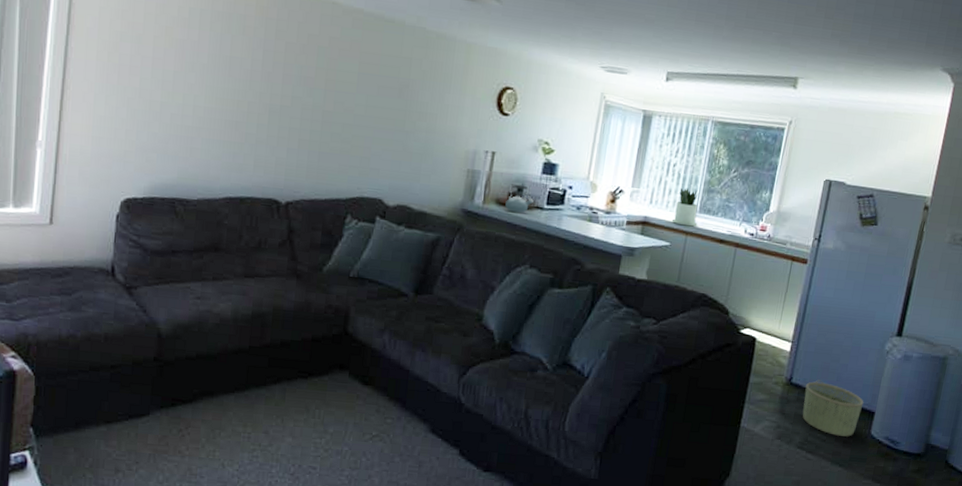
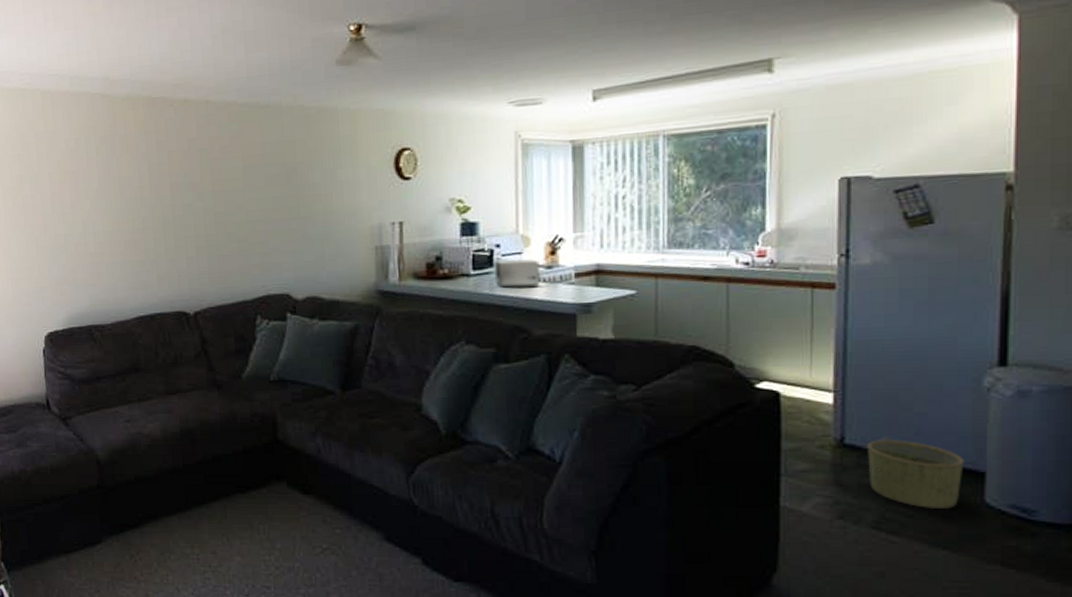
kettle: present [505,184,534,214] -> none [425,252,457,285]
toaster: none [562,199,601,228] -> present [494,258,540,288]
planter: present [671,188,699,227] -> none [633,221,669,268]

